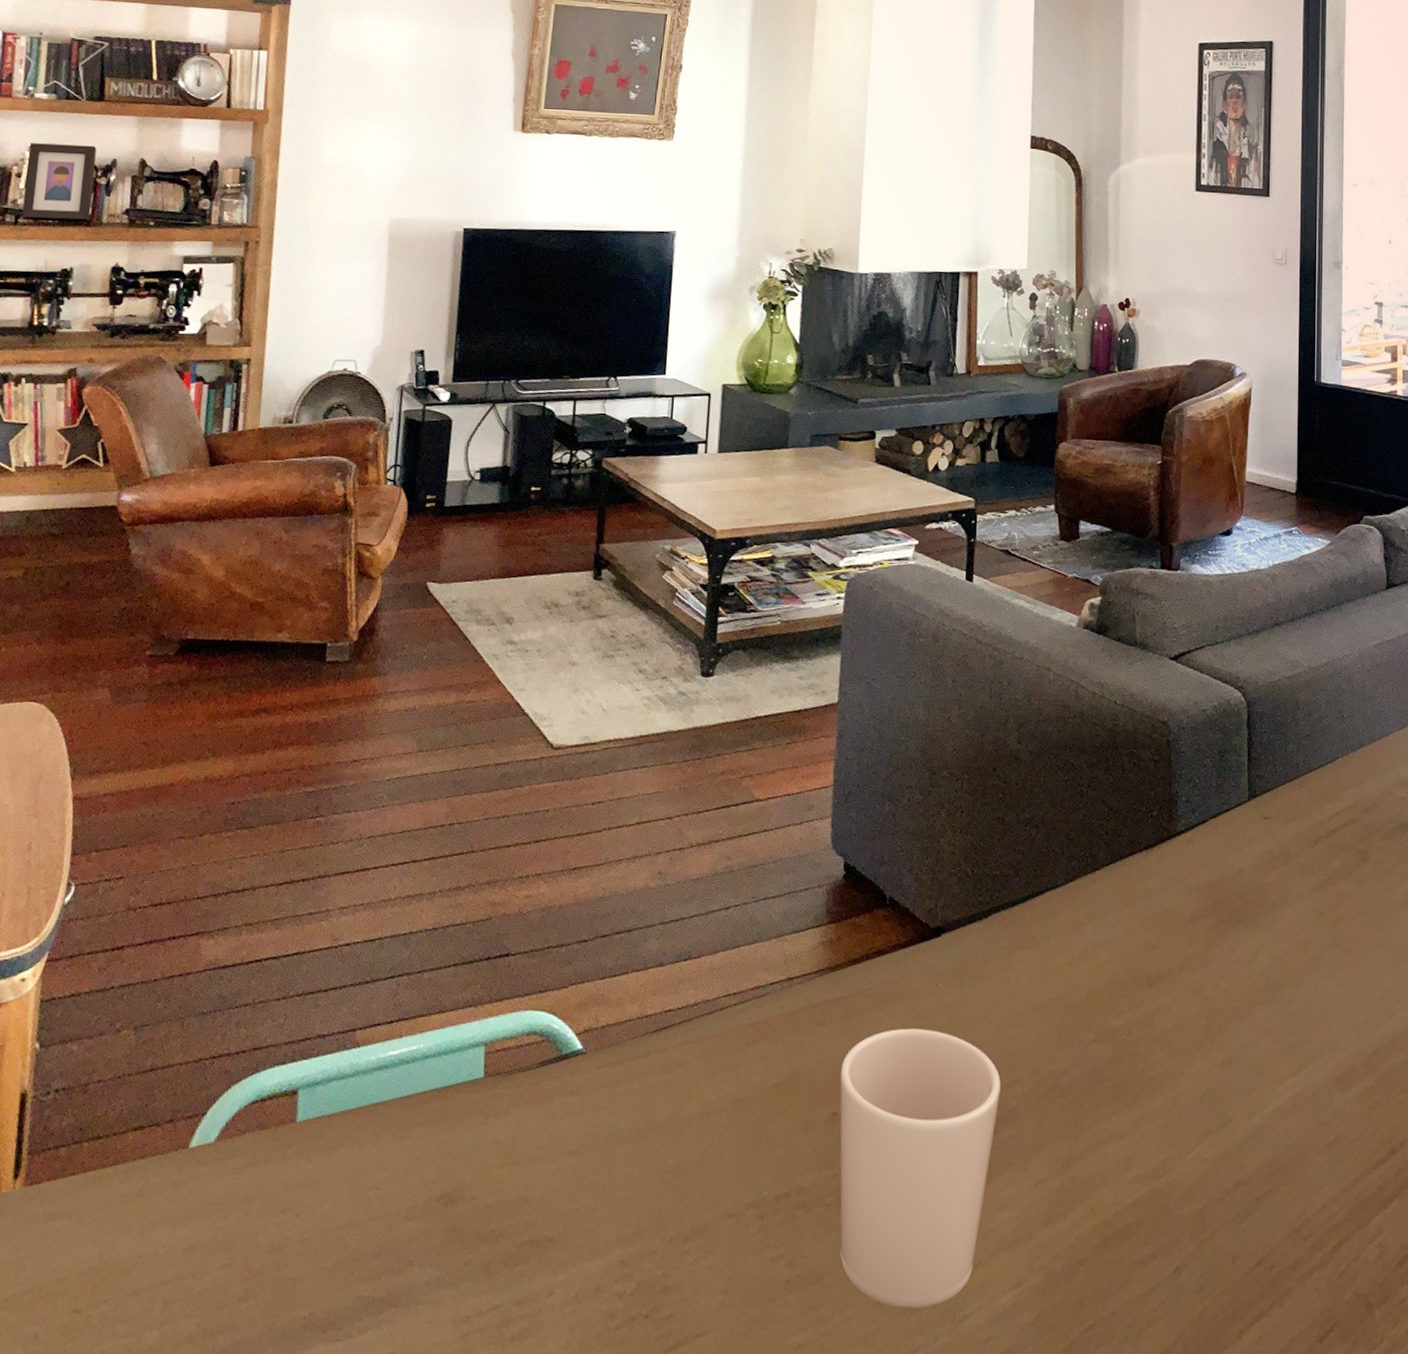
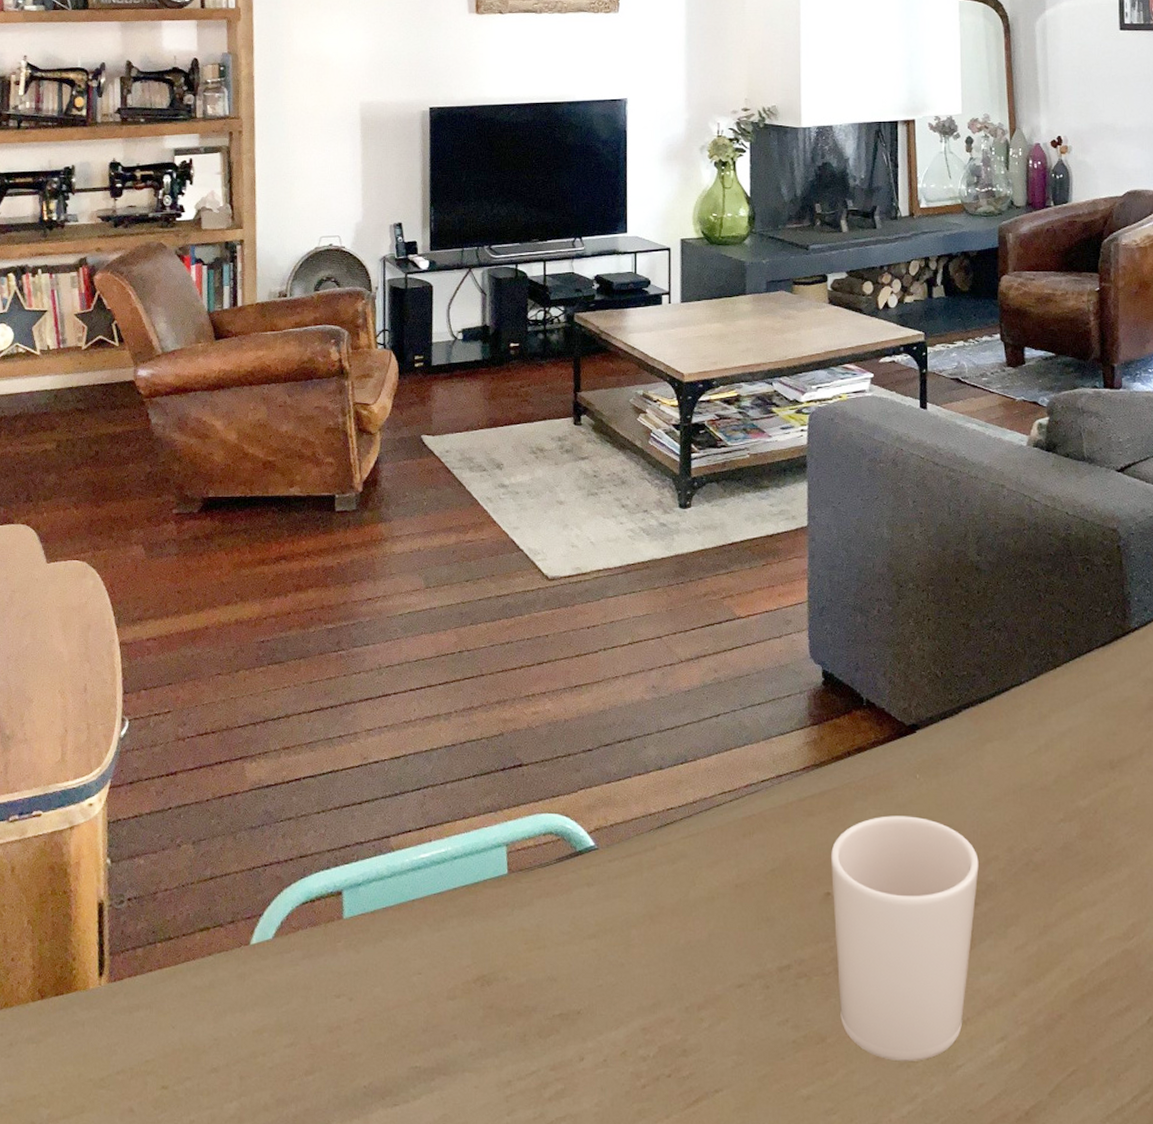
picture frame: present [22,143,97,222] -> none [24,51,86,124]

